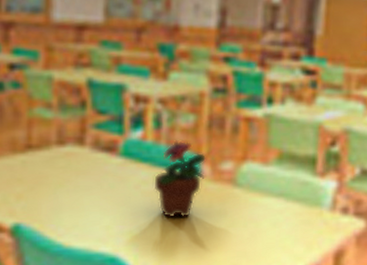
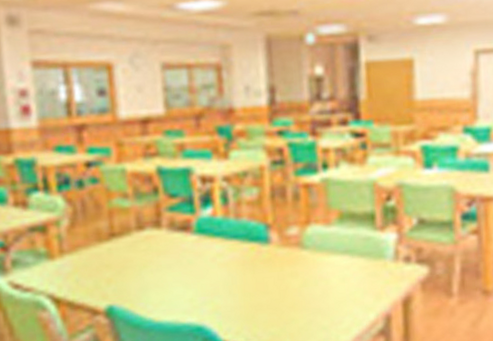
potted flower: present [153,140,206,218] -> none [227,212,274,285]

